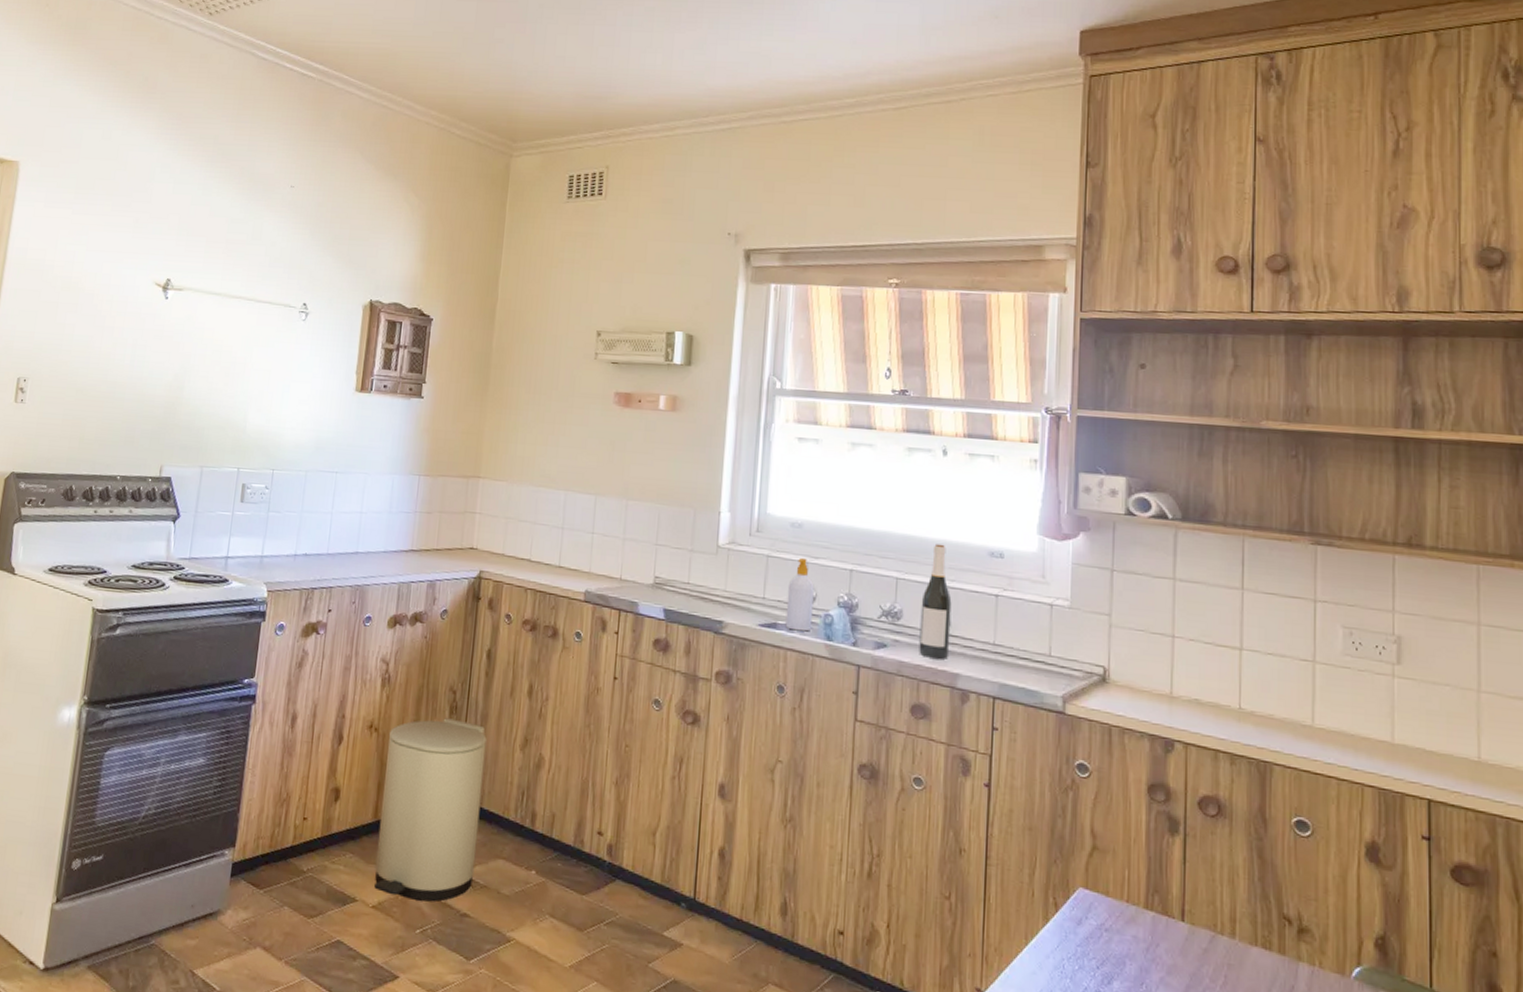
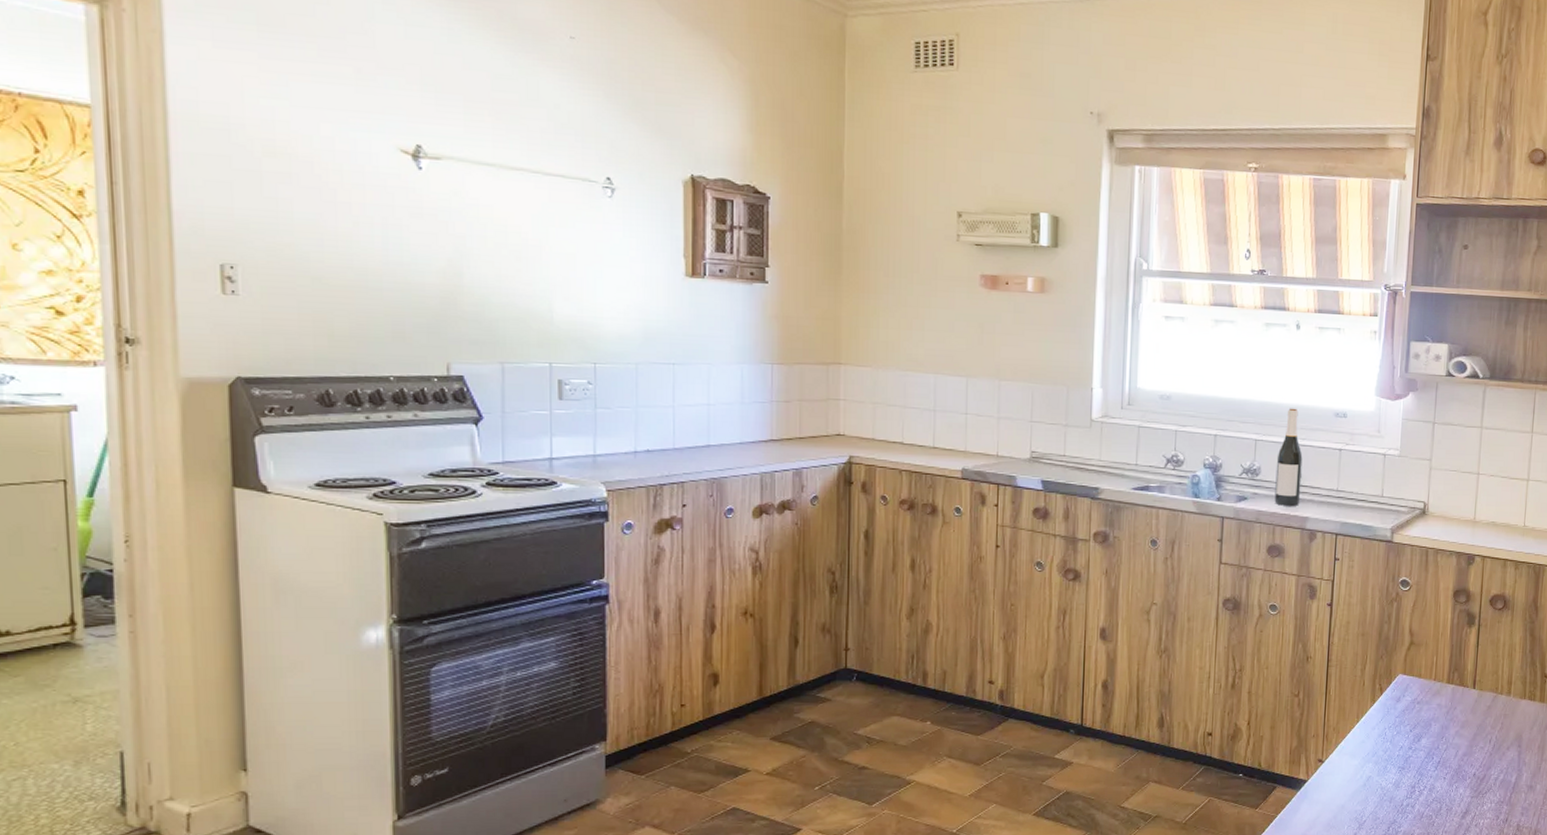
pedal bin: present [374,718,487,902] -> none [765,597,871,762]
soap bottle: present [785,557,815,632] -> none [1157,426,1183,492]

